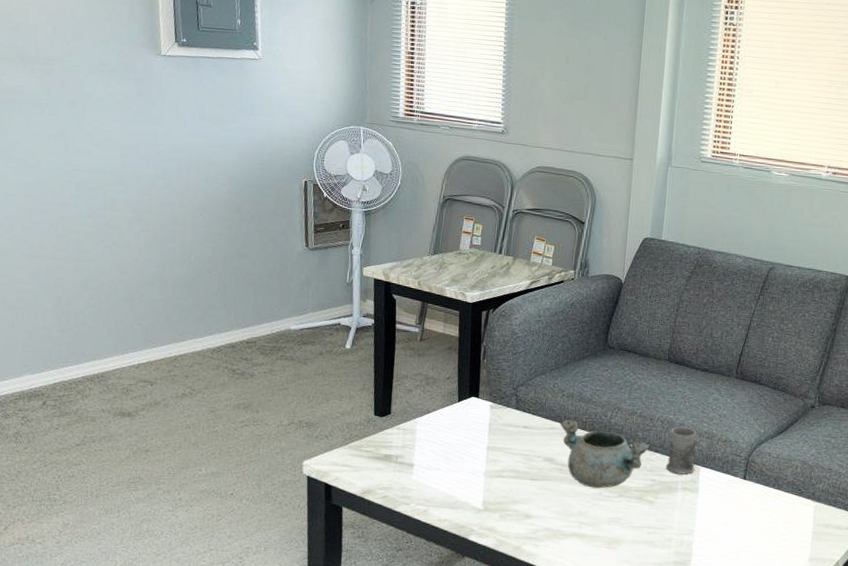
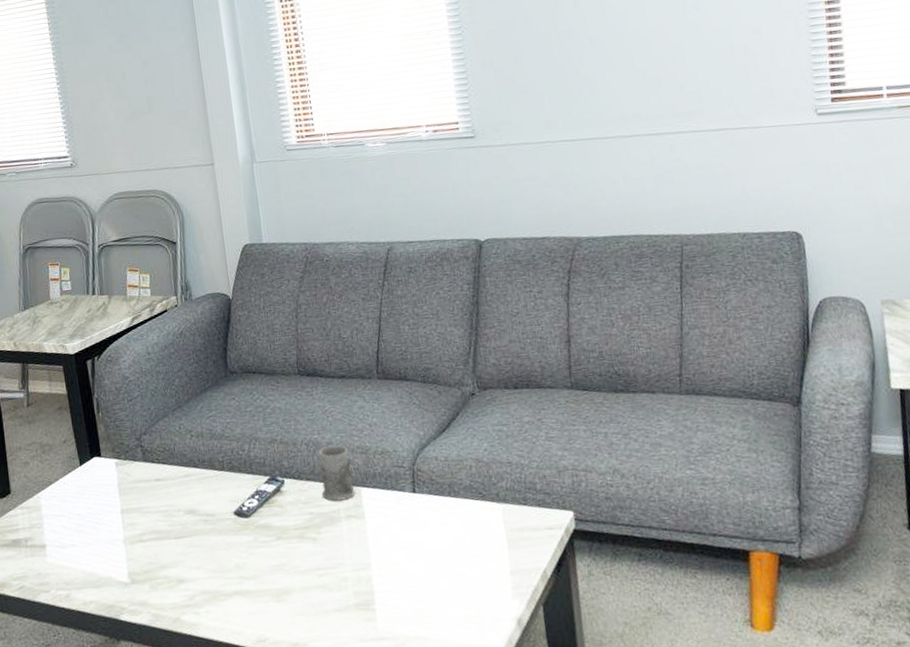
decorative bowl: present [560,419,651,489] -> none [194,461,300,535]

